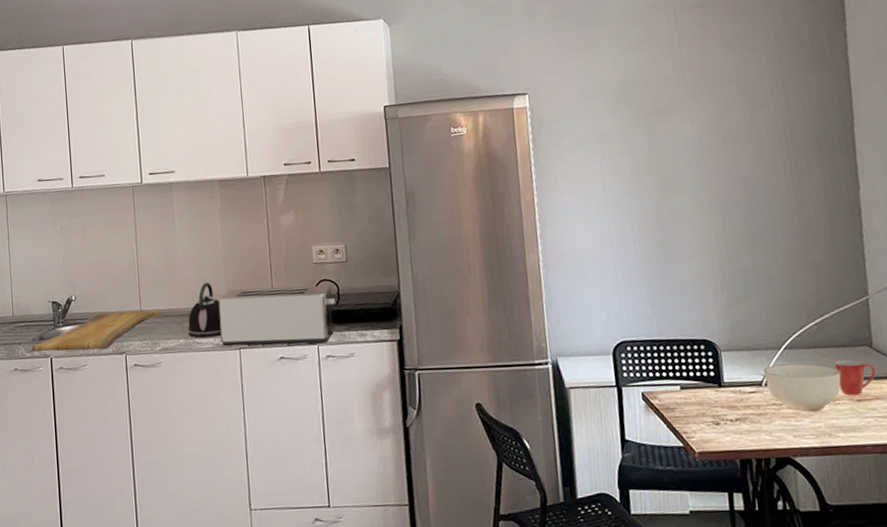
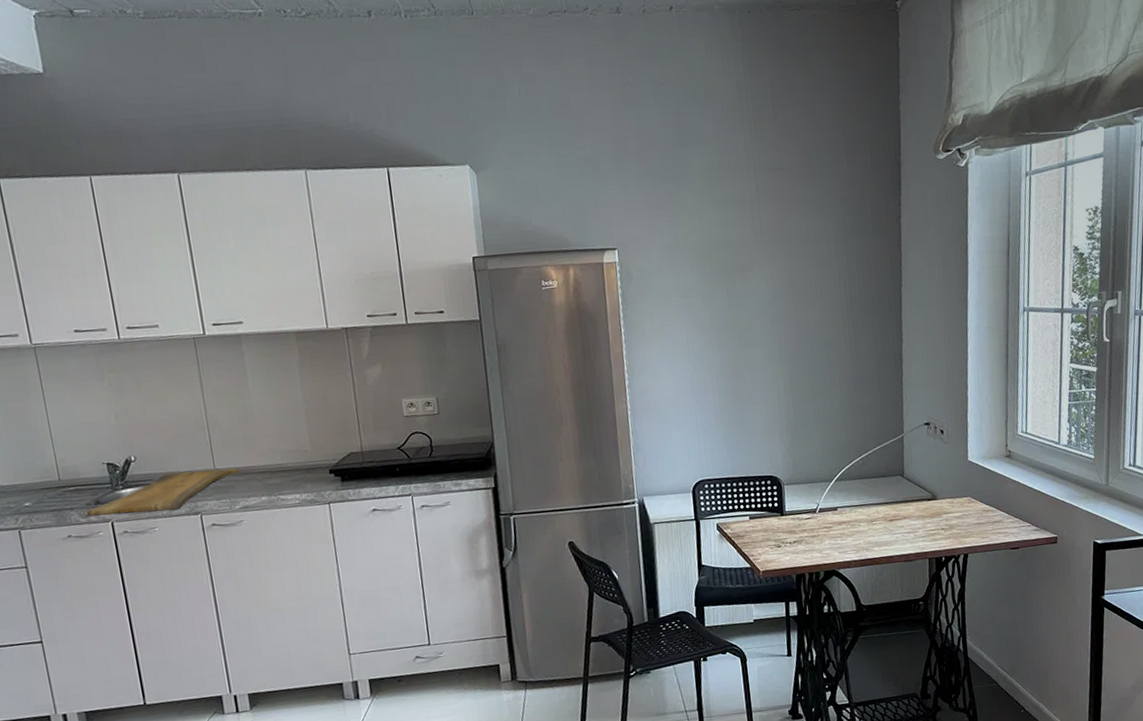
kettle: present [187,282,222,339] -> none [270,437,309,495]
toaster: present [217,285,335,347] -> none [301,437,429,502]
bowl: present [762,363,841,412] -> none [817,492,879,532]
mug: present [833,360,876,396] -> none [873,488,905,517]

